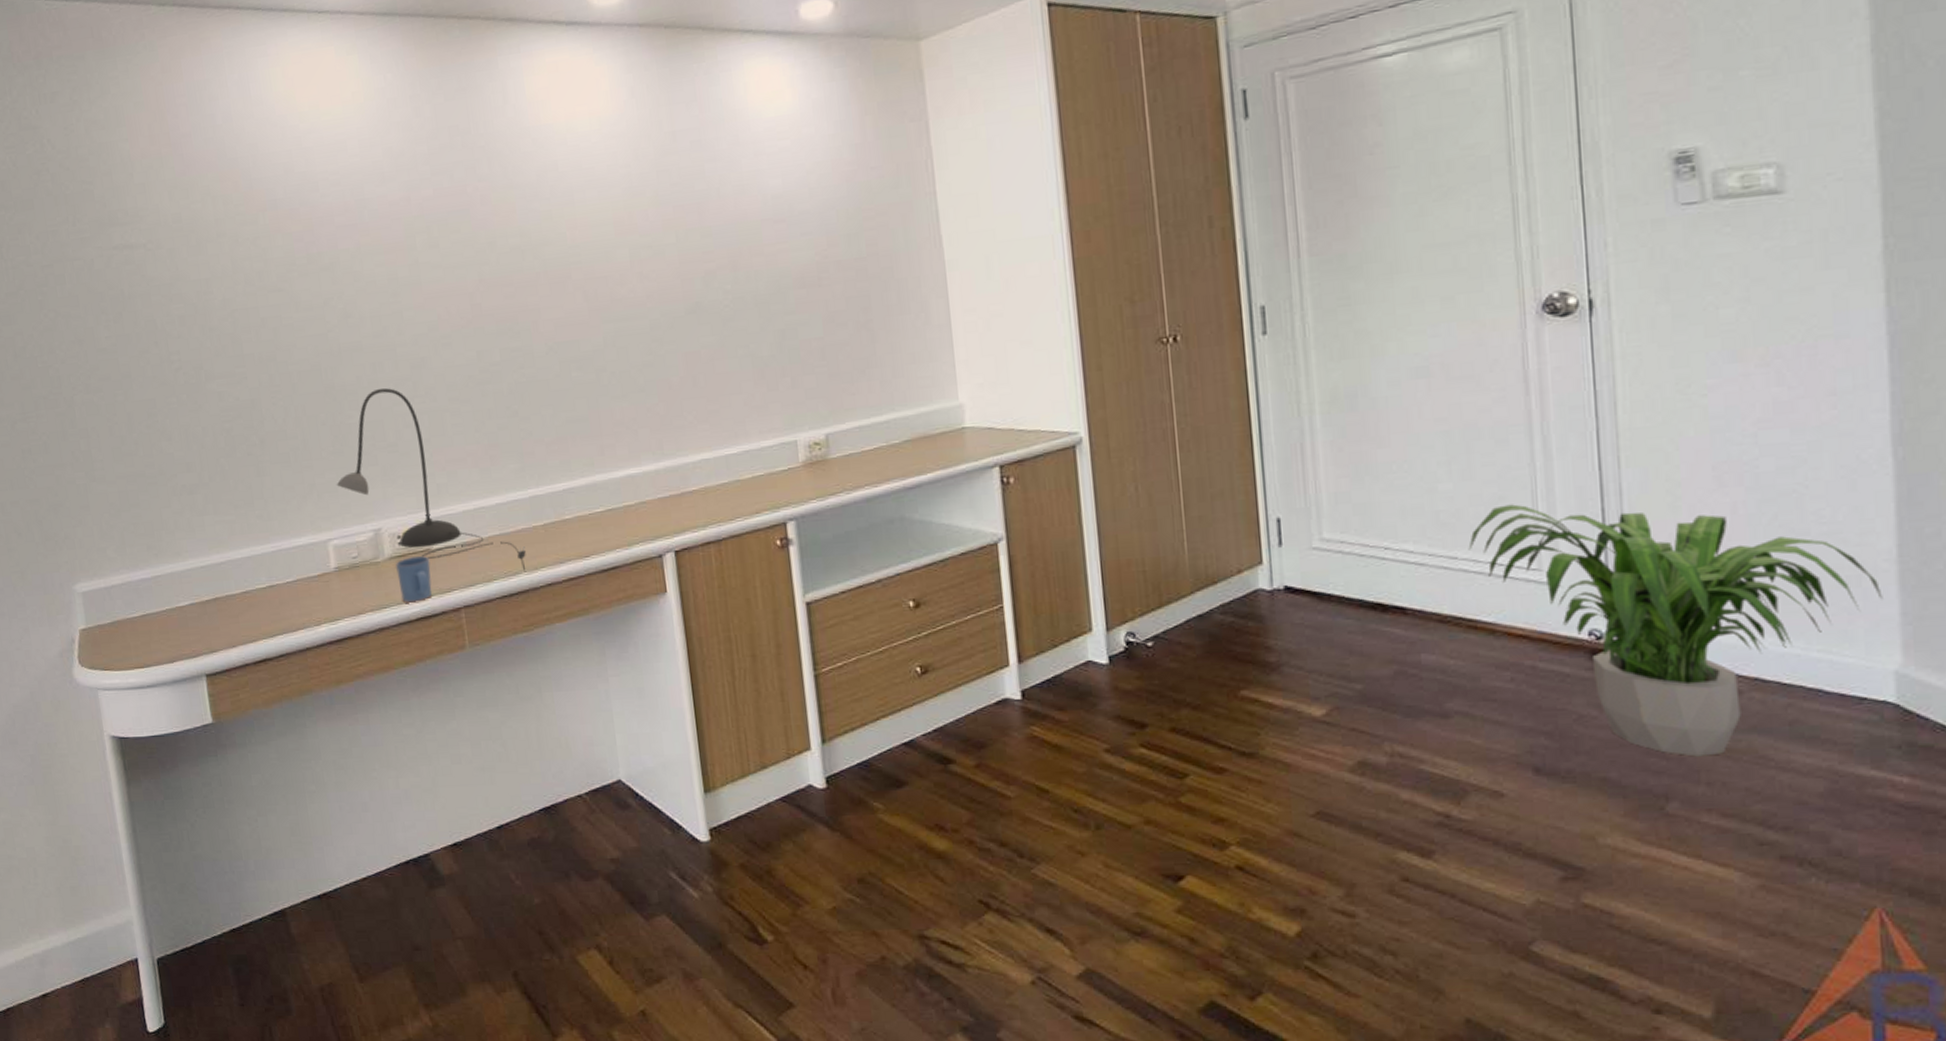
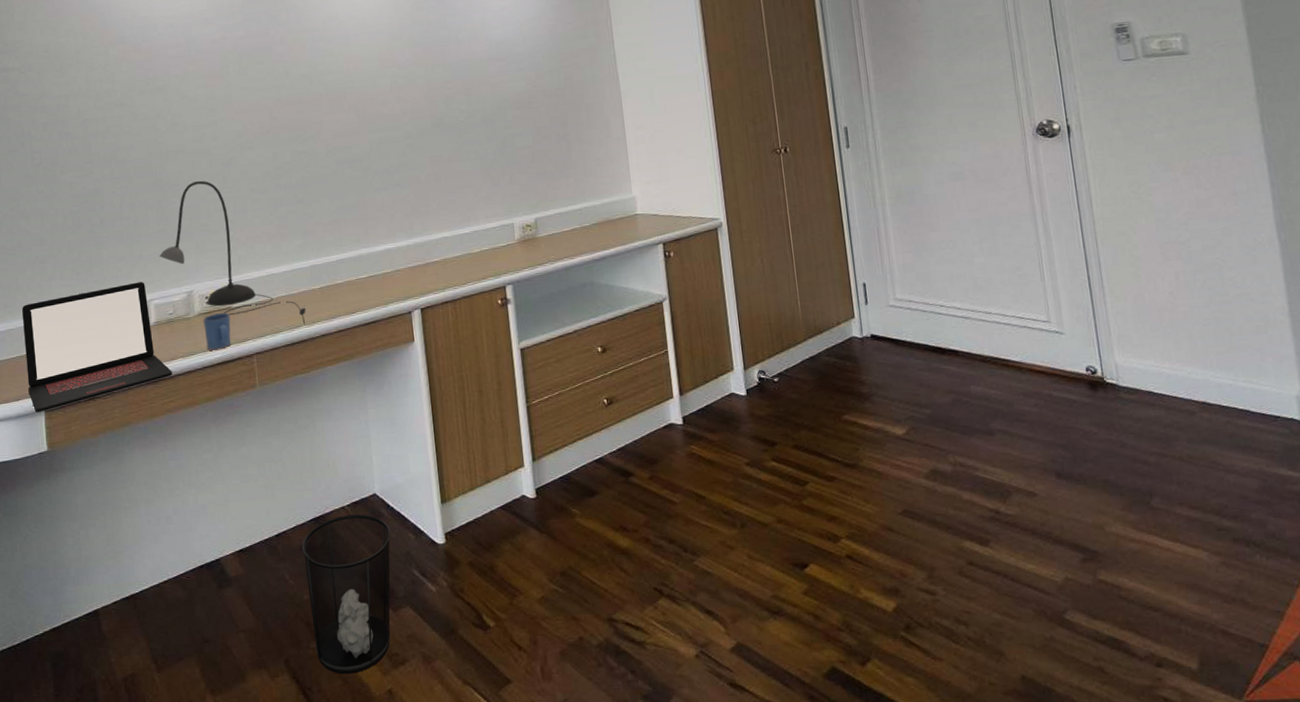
laptop: none [170,517,361,677] -> present [22,282,173,413]
waste bin: none [530,804,643,991] -> present [302,514,391,674]
potted plant: present [1468,504,1883,757] -> none [998,273,1283,463]

